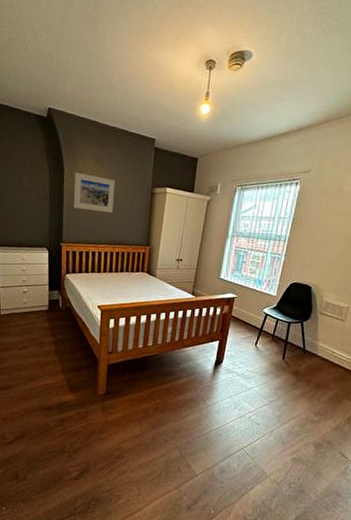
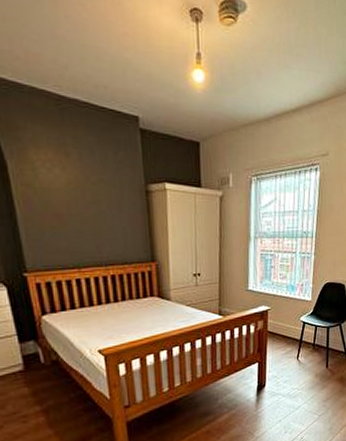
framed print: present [73,172,116,213] -> none [26,167,96,223]

